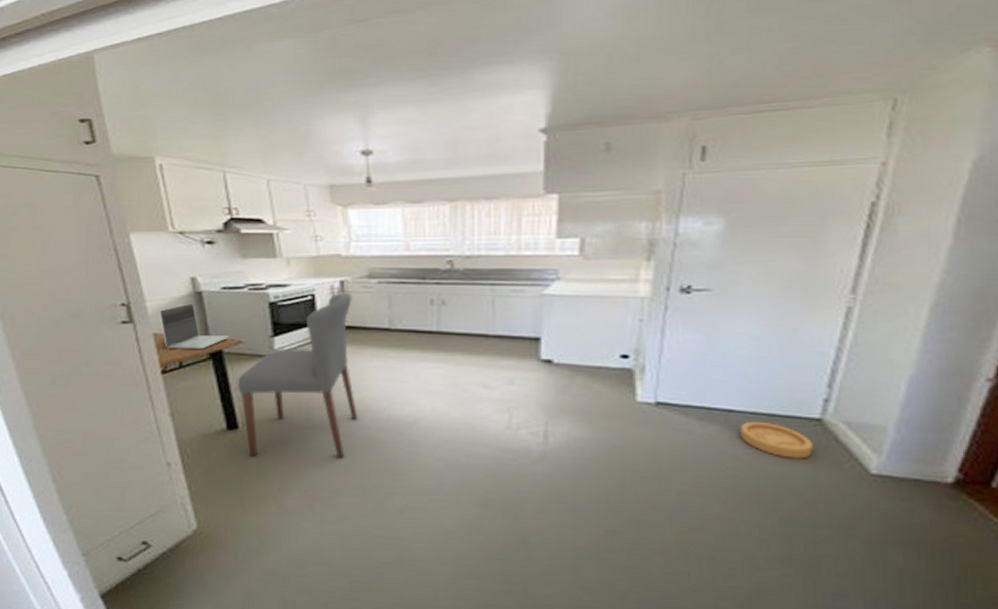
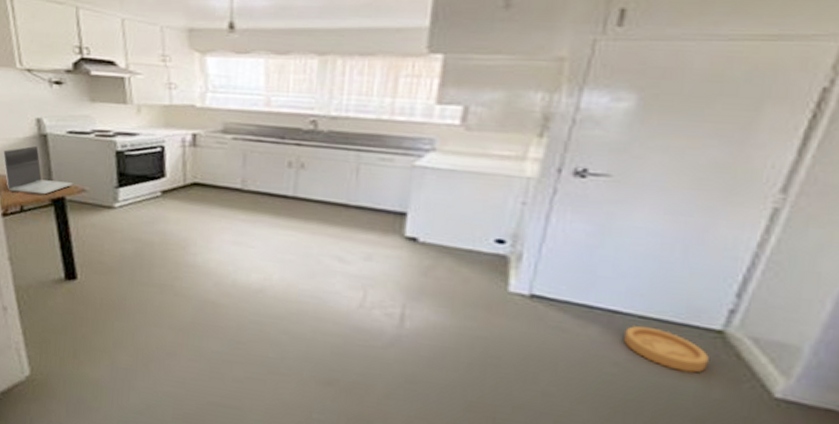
chair: present [237,293,358,458] -> none [78,147,204,320]

